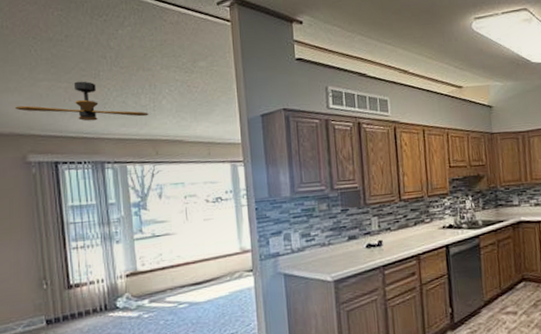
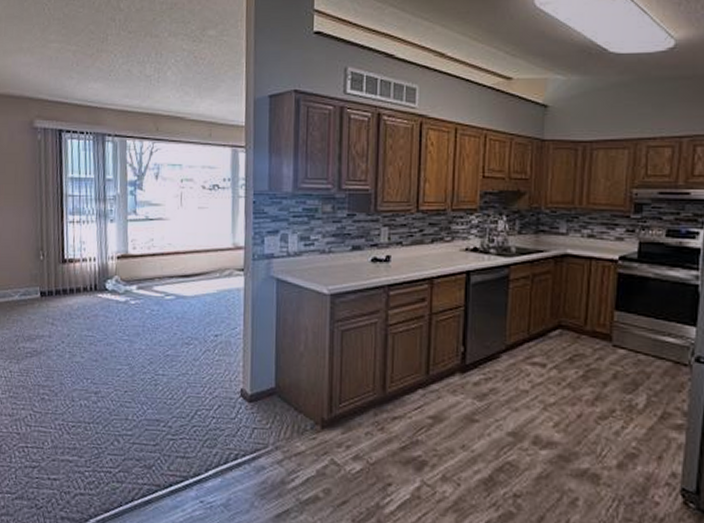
ceiling fan: present [14,81,149,121] -> none [26,45,153,89]

